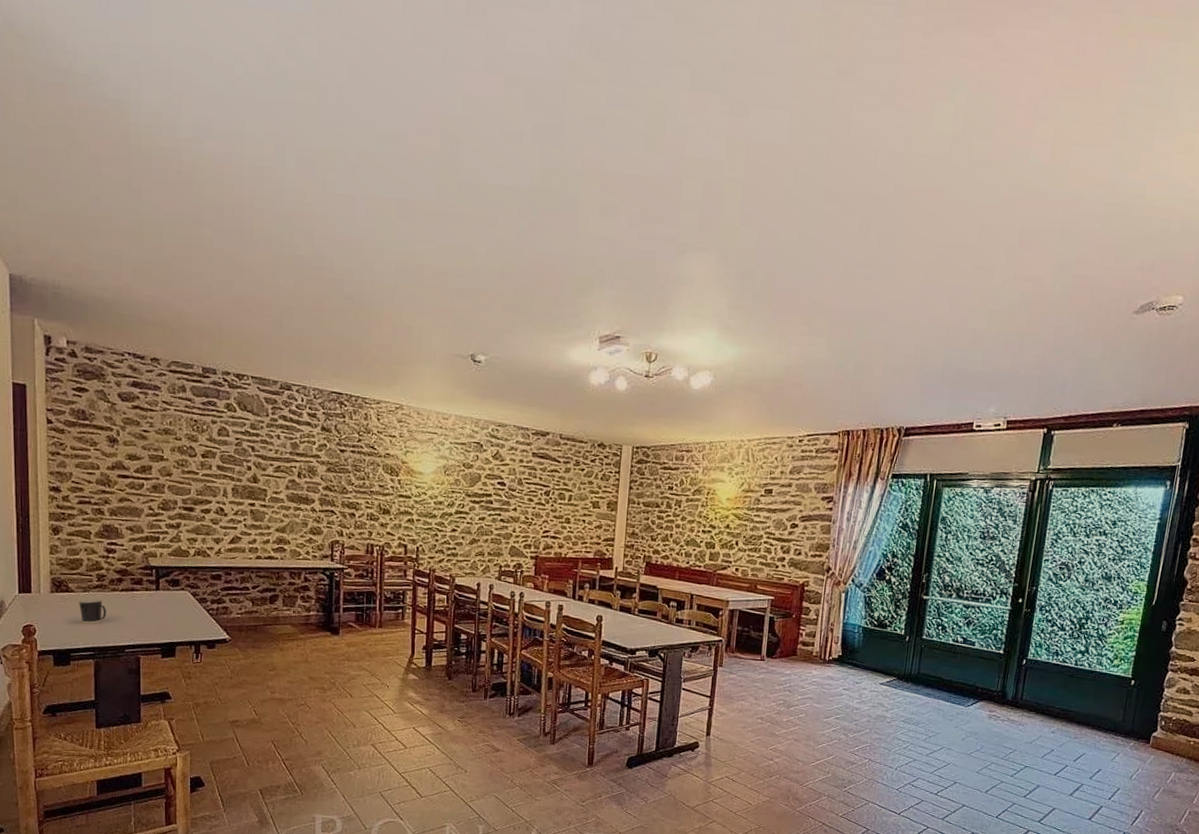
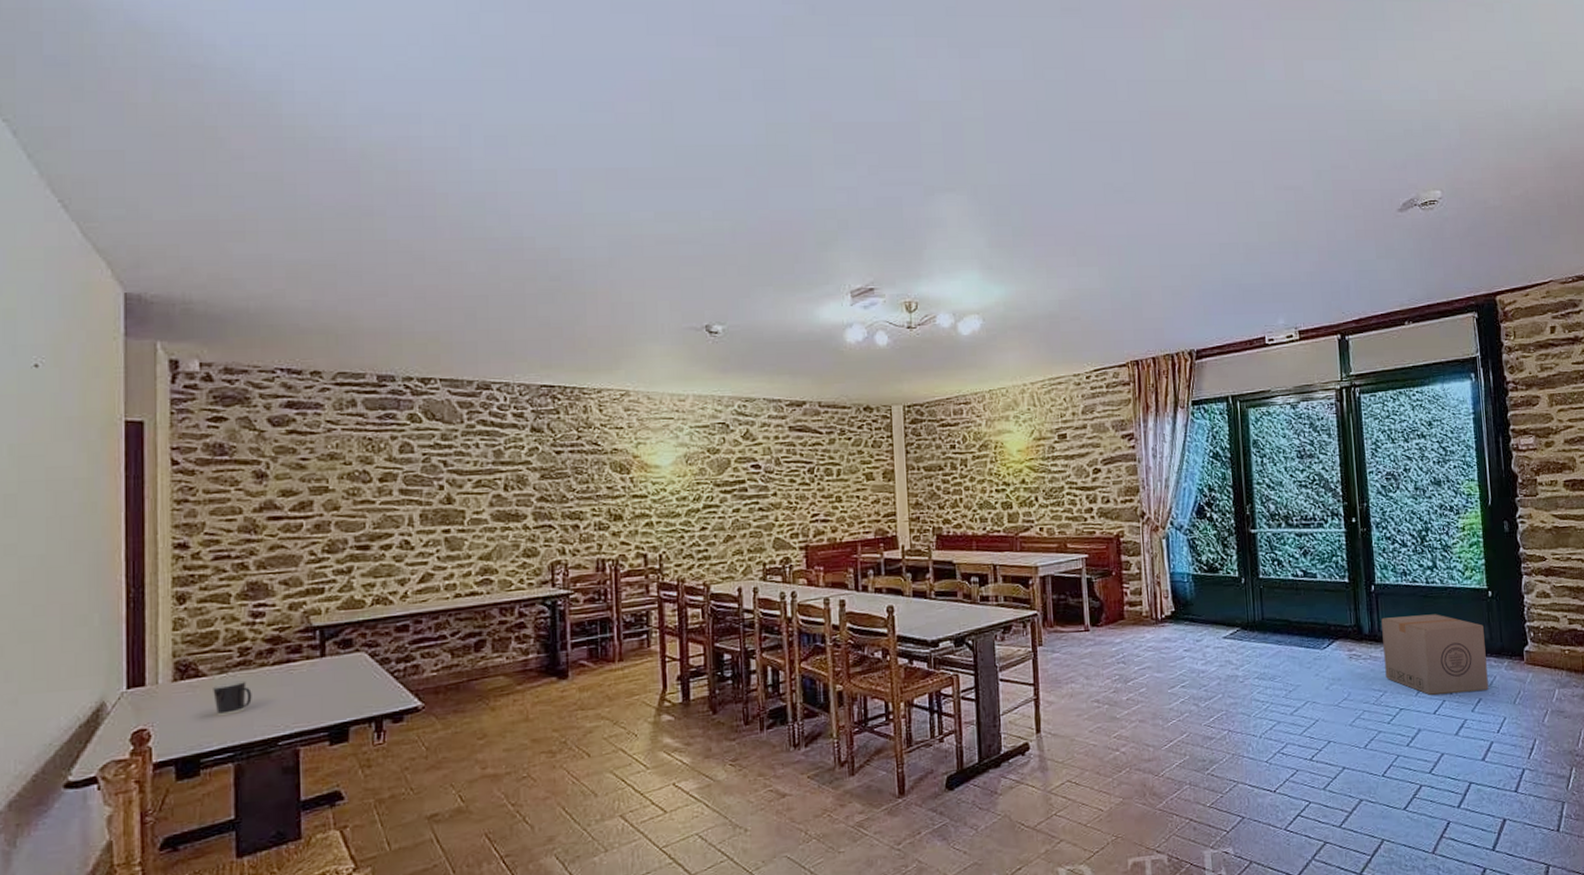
cardboard box: none [1018,689,1119,764] -> present [1381,614,1489,695]

